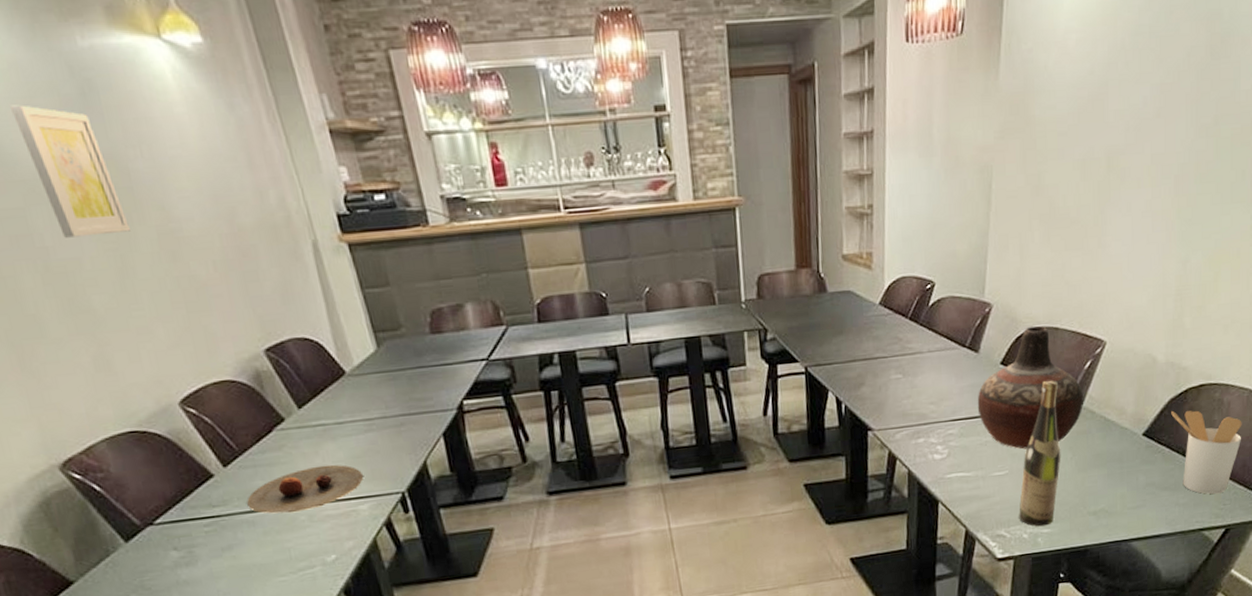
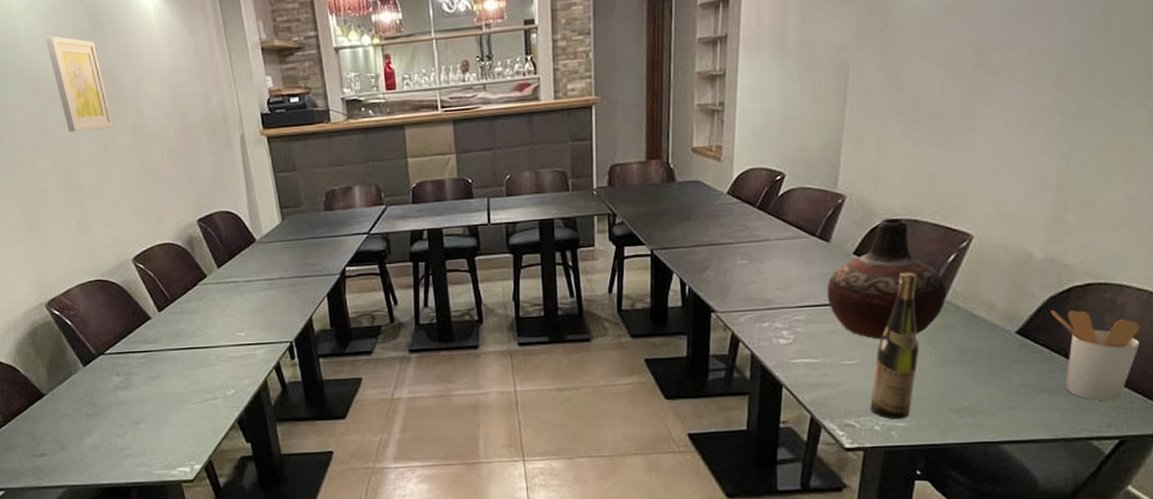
plate: present [247,464,364,514] -> none [173,315,262,353]

